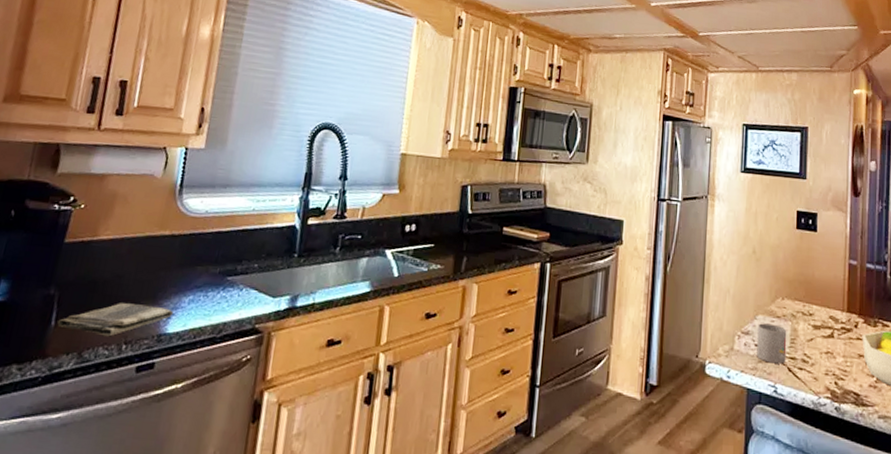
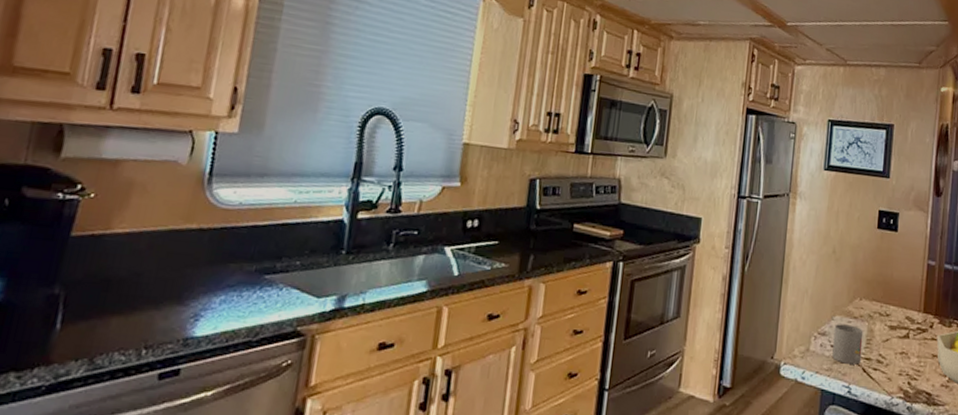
dish towel: present [57,303,173,337] -> none [64,303,202,341]

